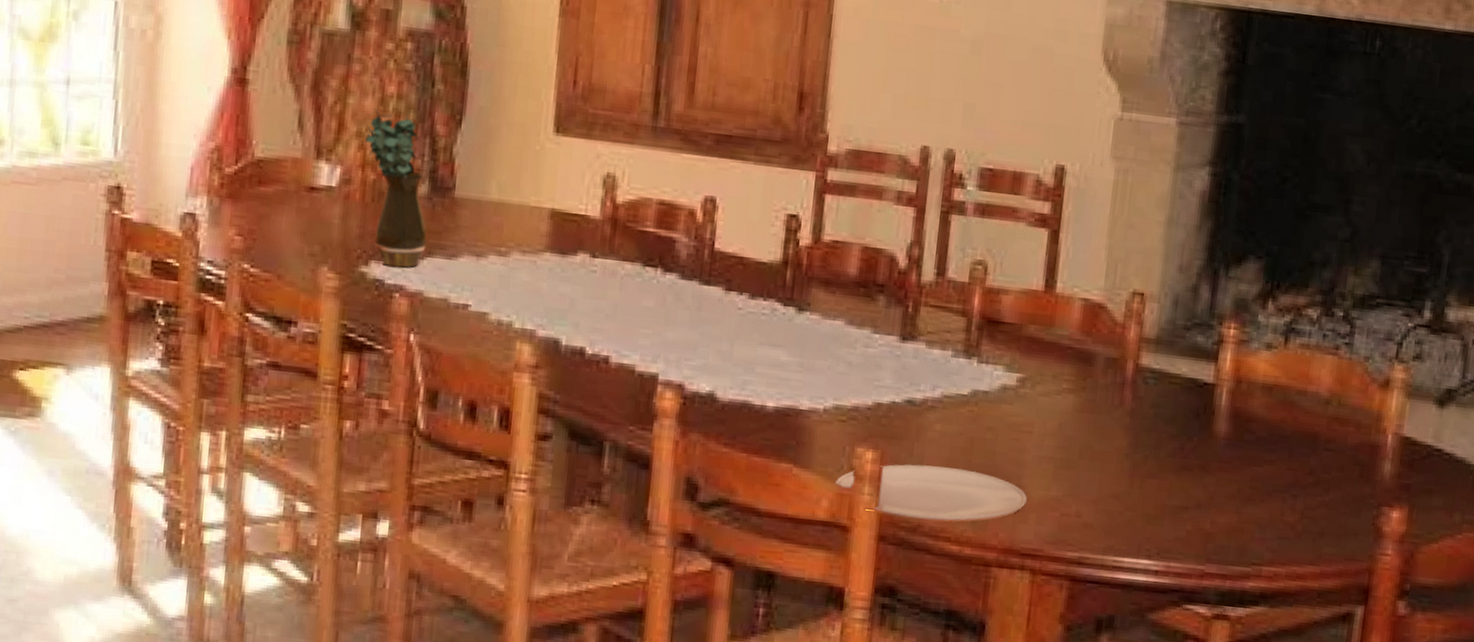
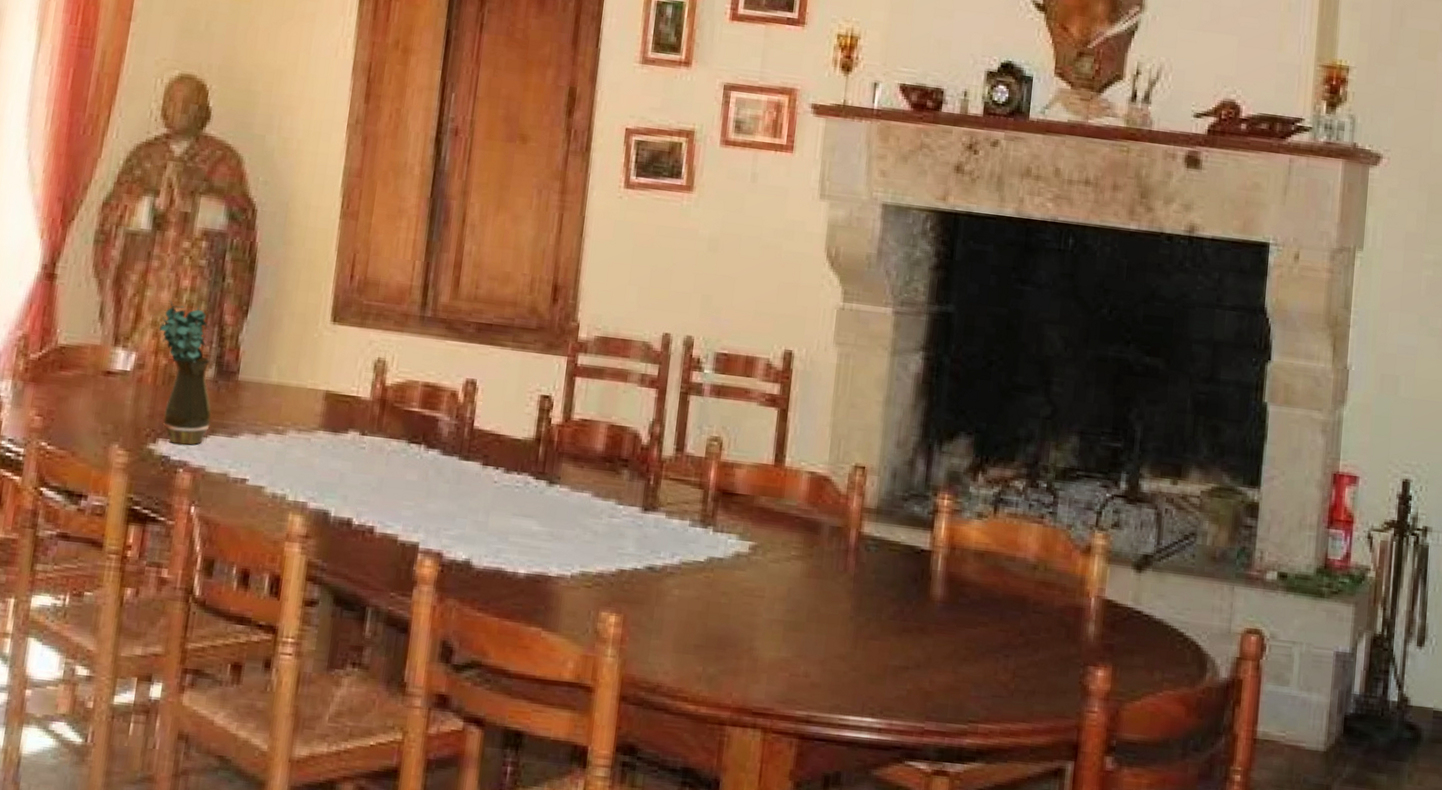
plate: present [834,464,1028,522] -> none [579,627,759,683]

